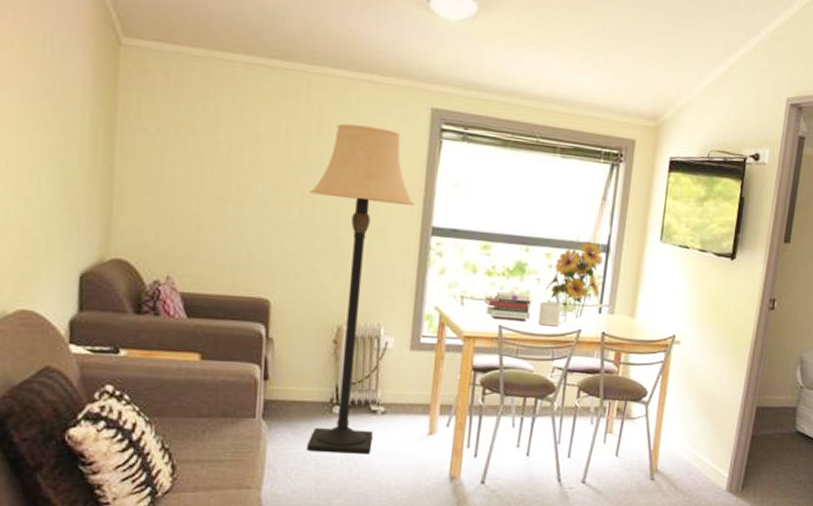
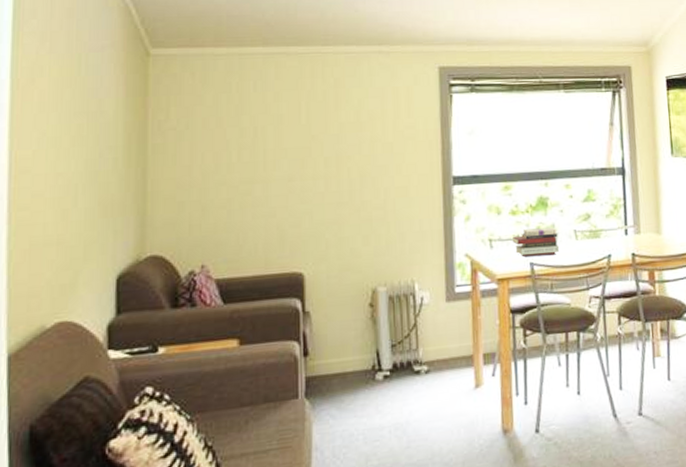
lamp: present [306,123,415,454] -> none [333,92,434,426]
mug: present [539,302,568,327] -> none [567,231,596,256]
flower bouquet: present [545,241,603,319] -> none [570,166,623,245]

